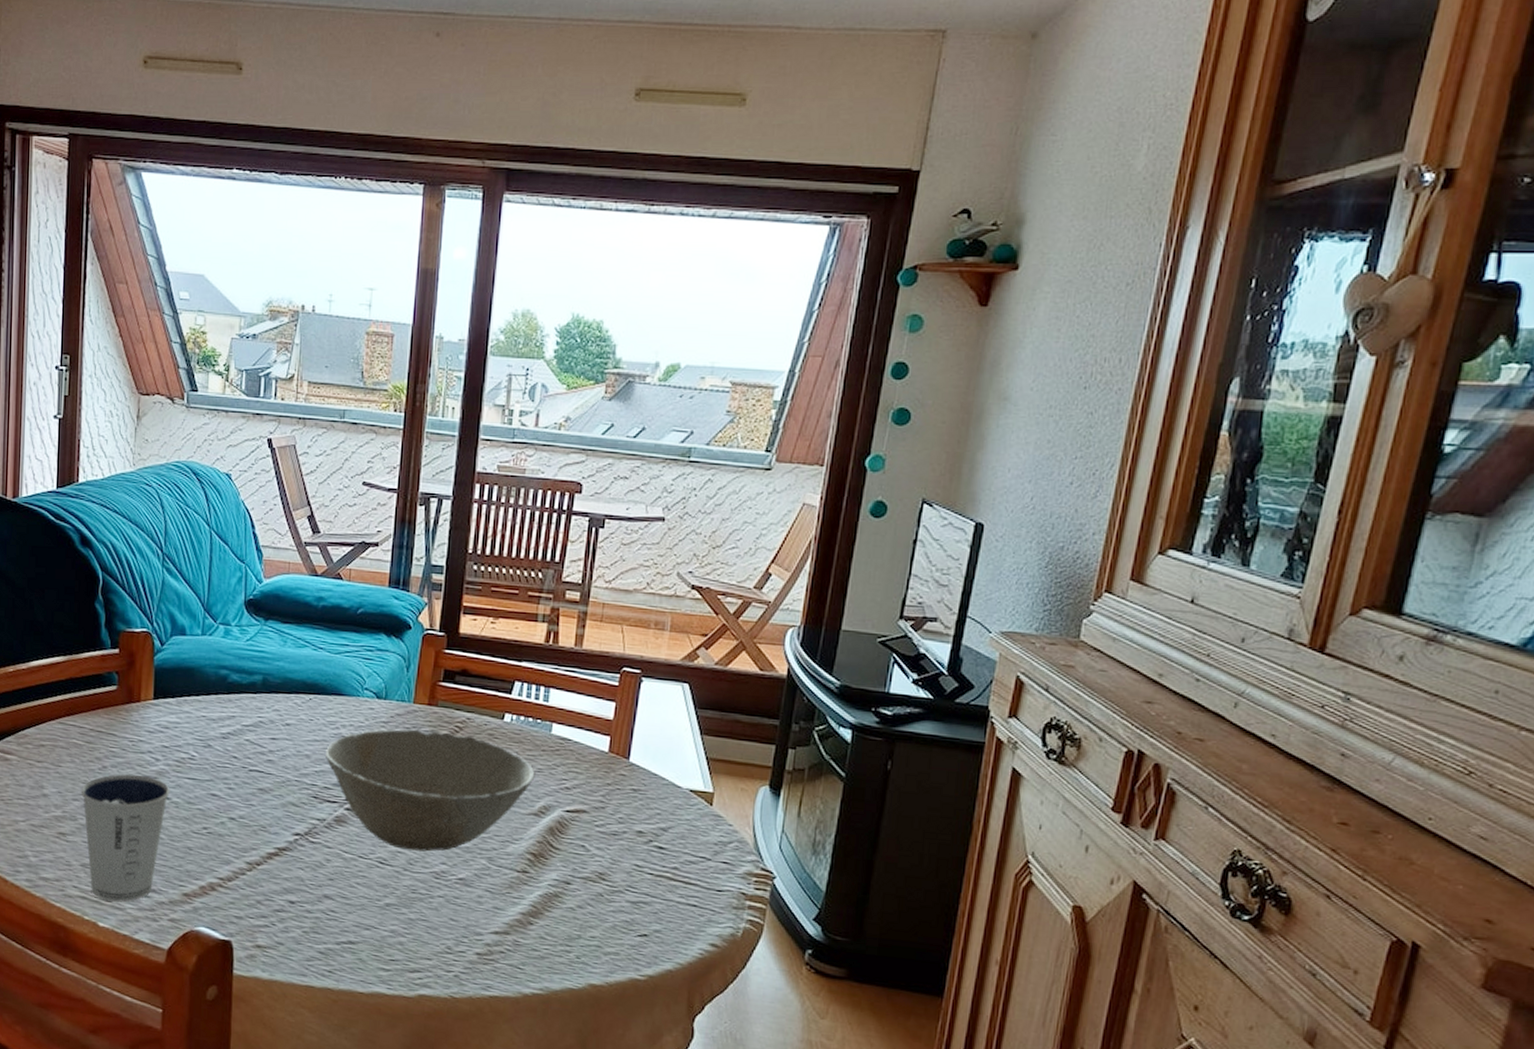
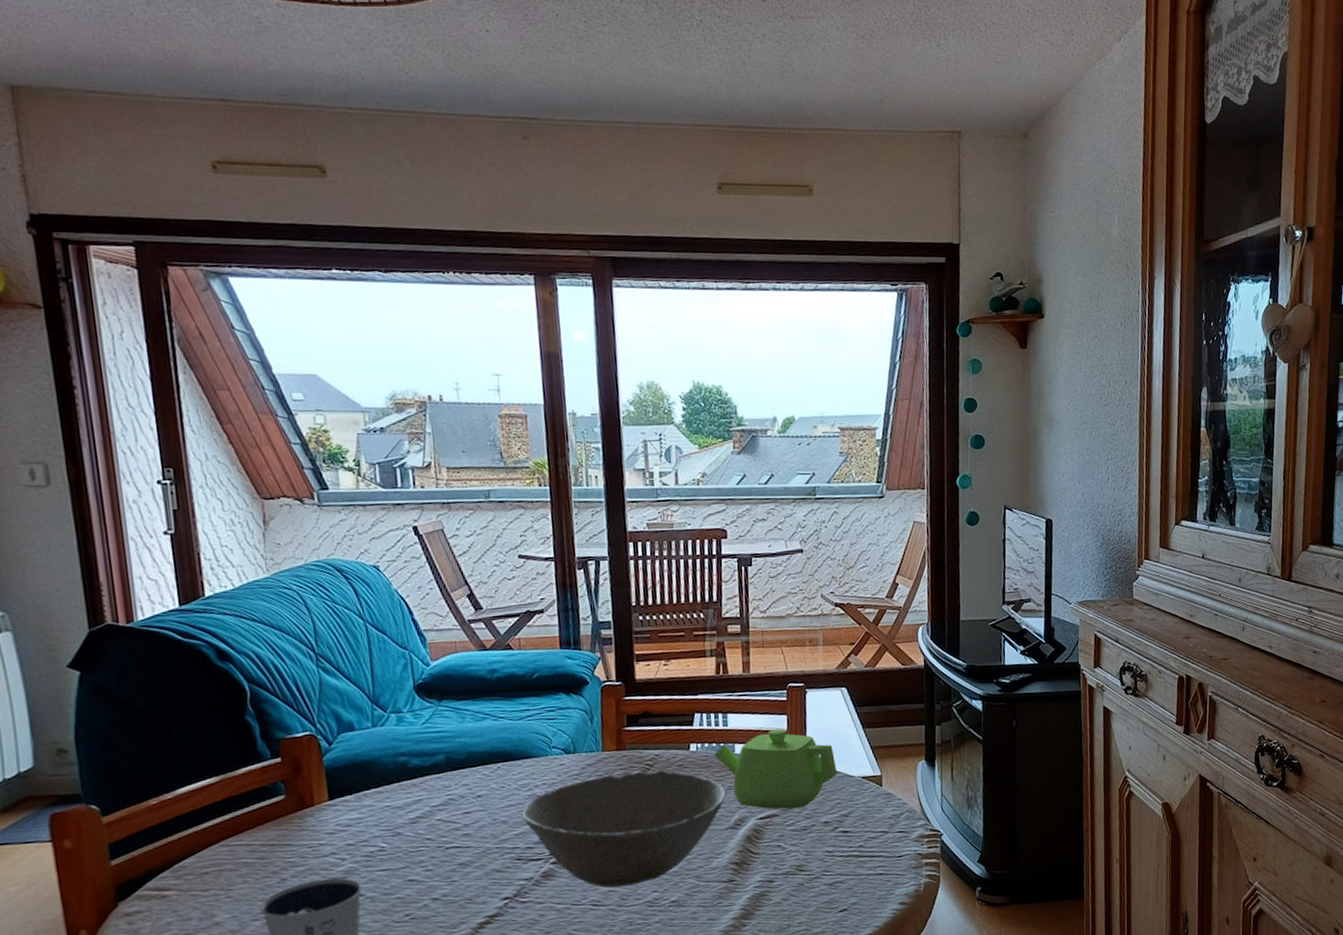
teapot: none [528,715,663,810] -> present [713,729,838,809]

